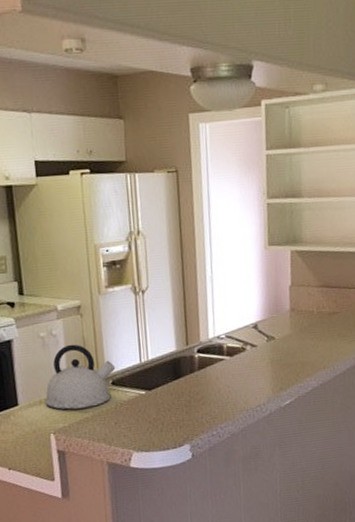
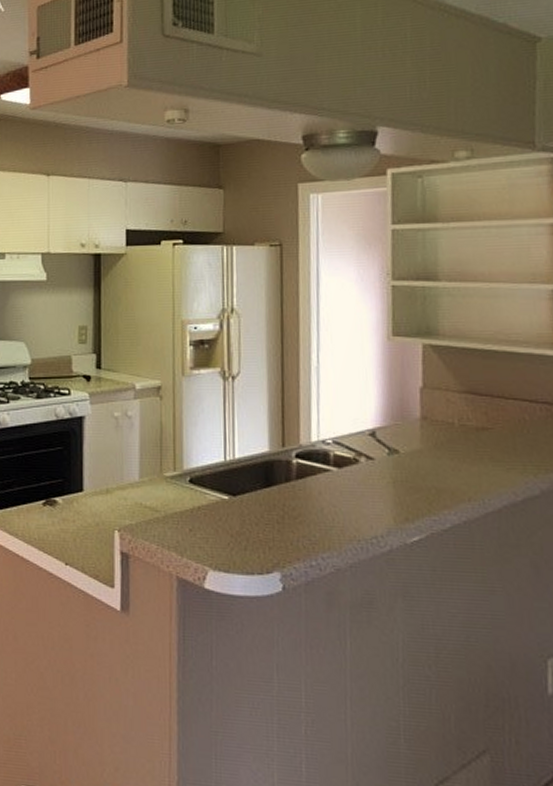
kettle: present [45,344,116,410] -> none [112,429,195,506]

